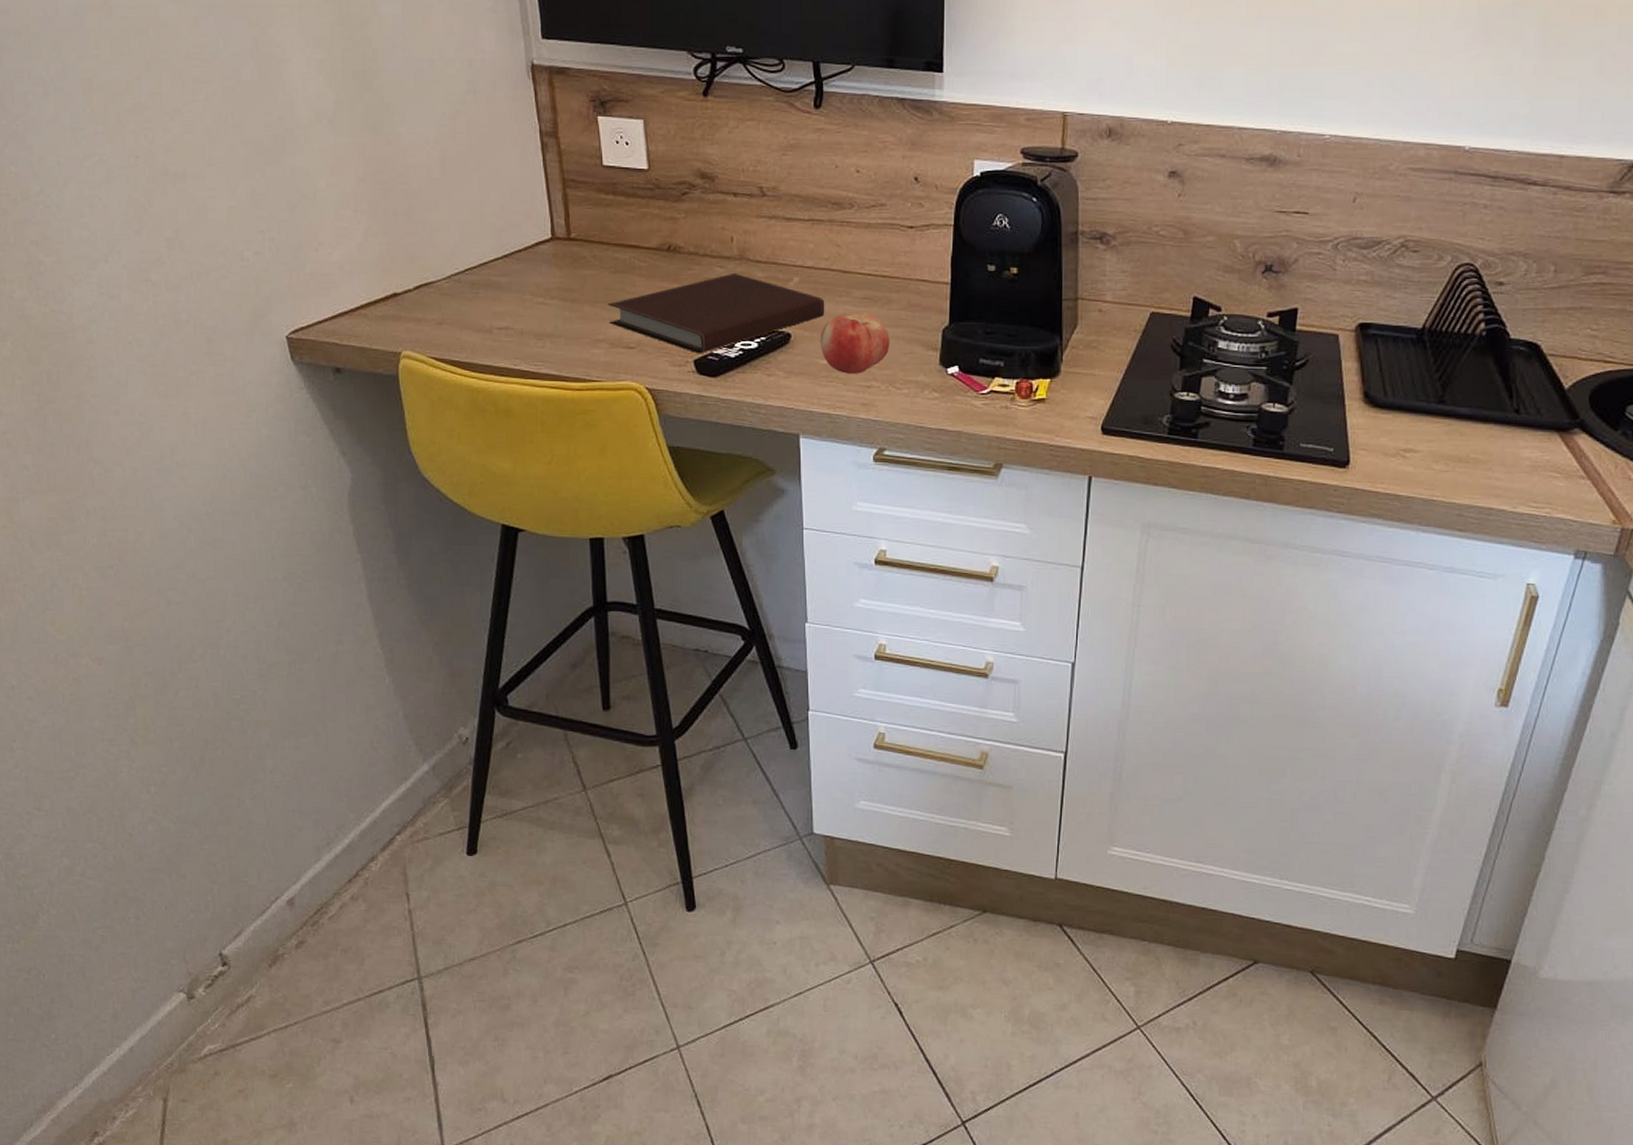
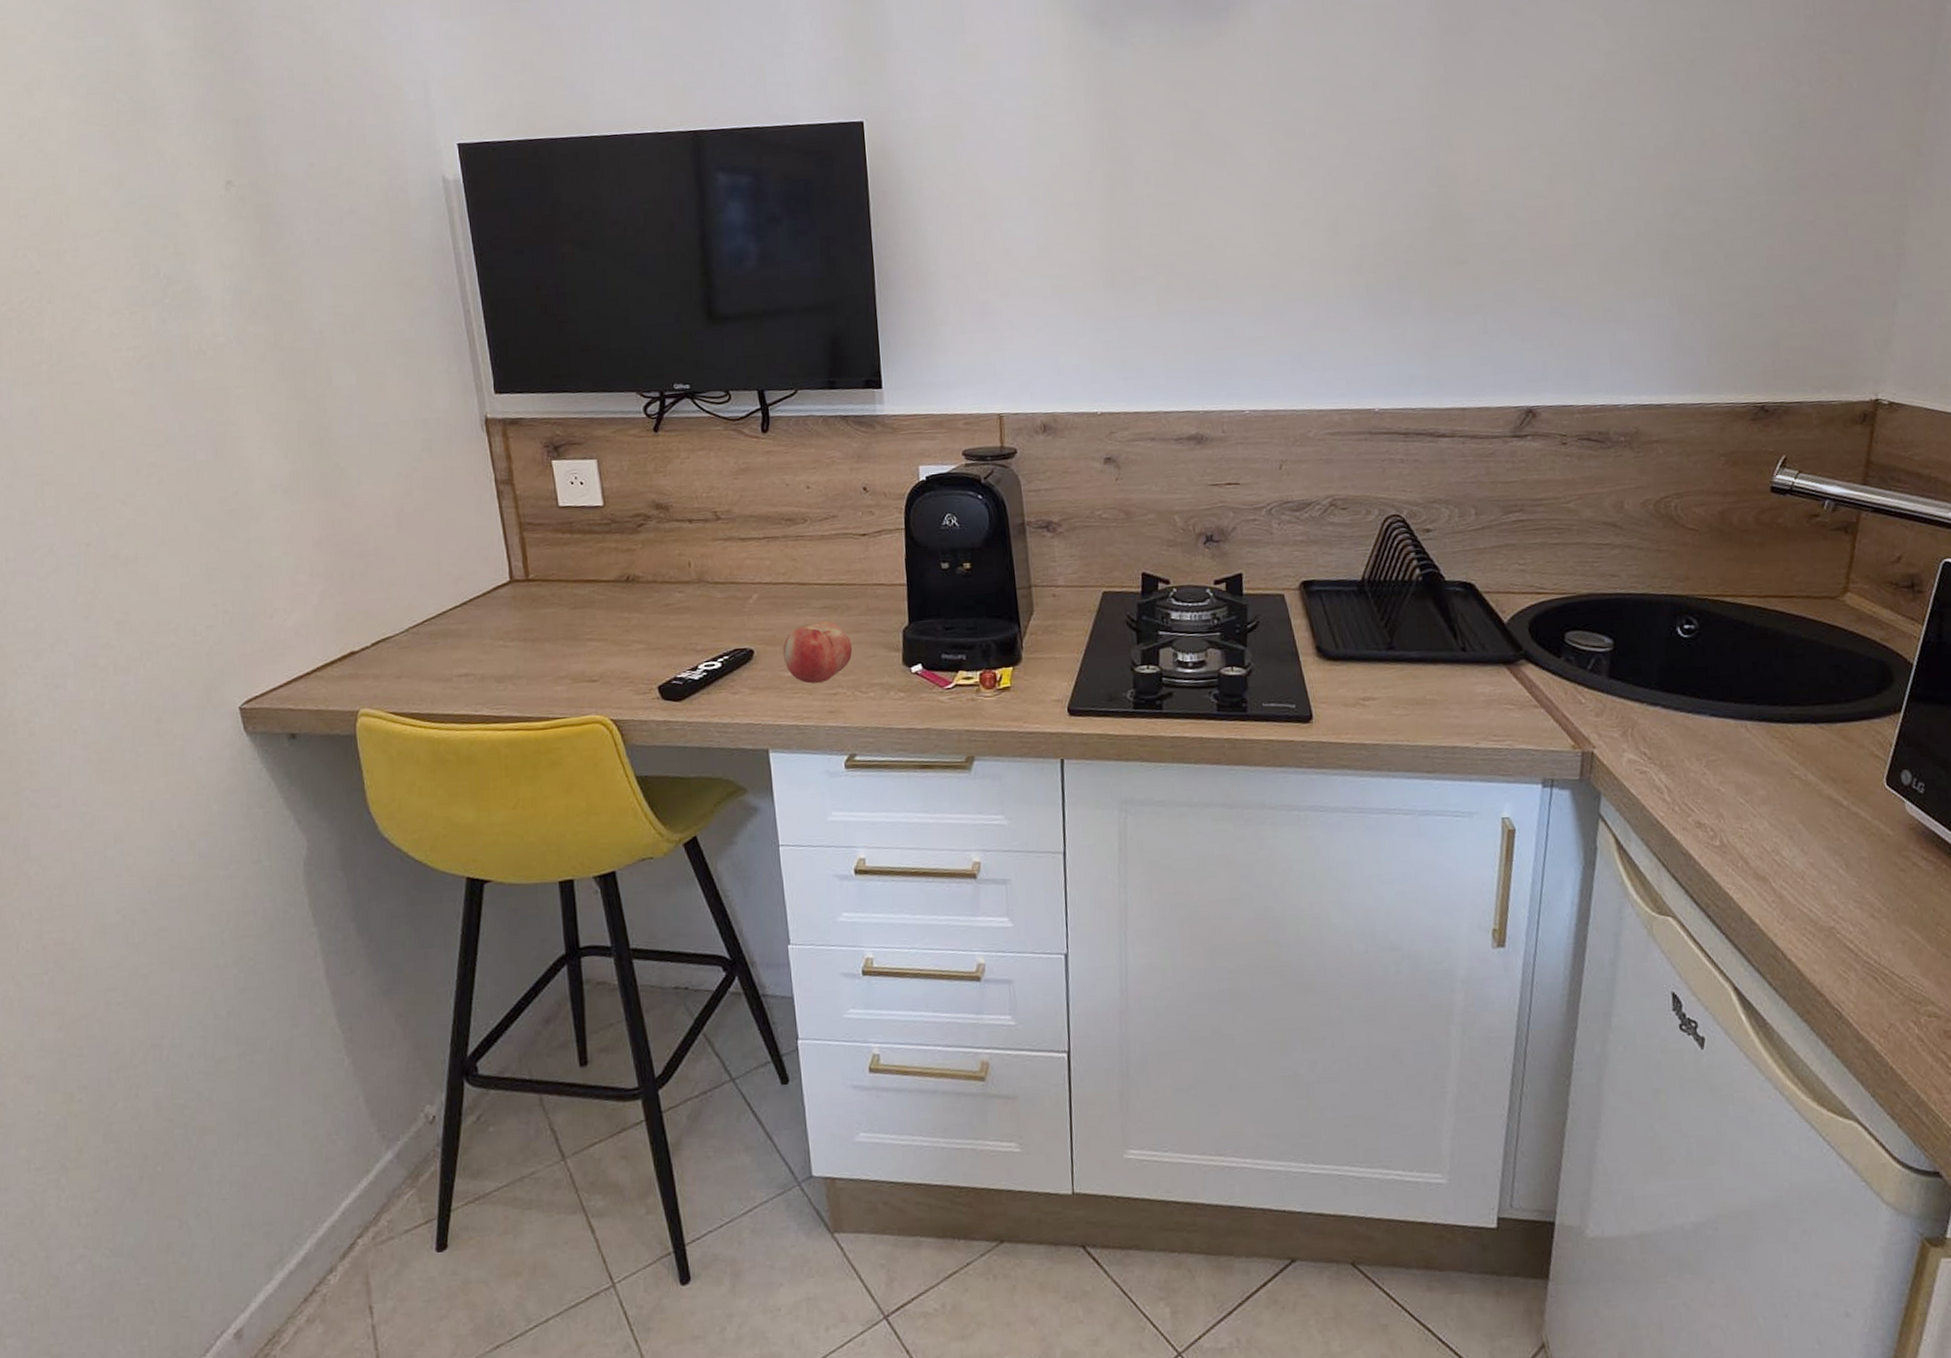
notebook: present [608,272,825,354] -> none [569,596,786,680]

